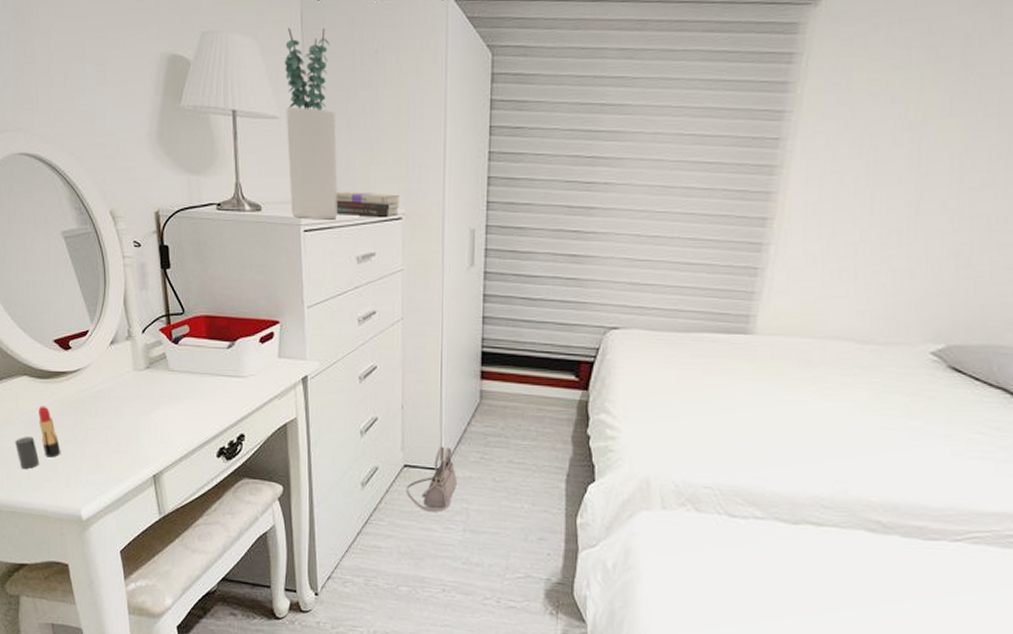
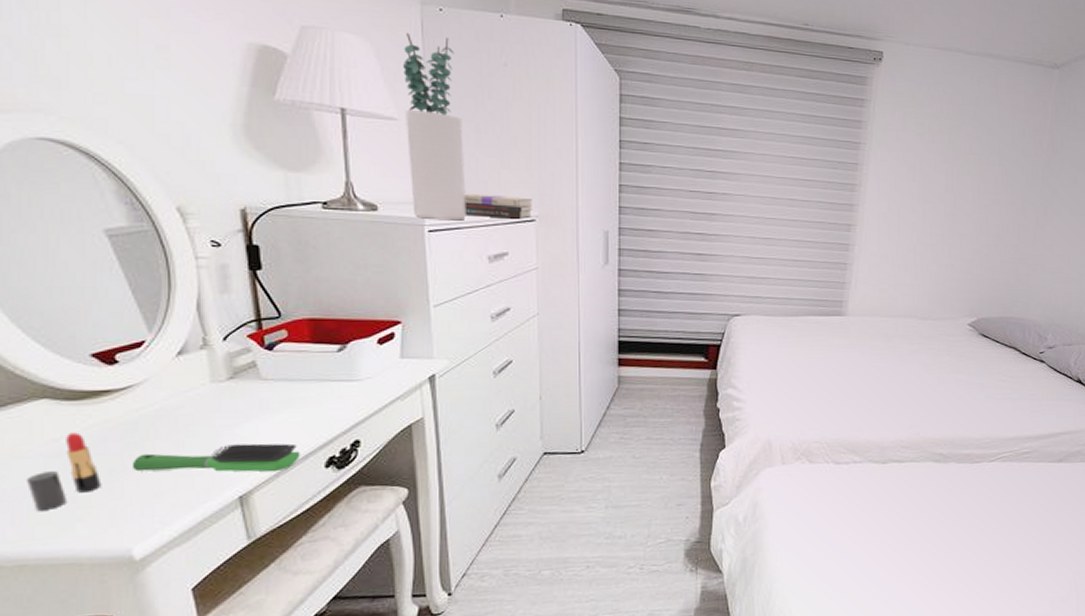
hairbrush: none [80,427,198,457] -> present [131,443,301,472]
handbag: present [406,446,458,512] -> none [546,430,599,494]

